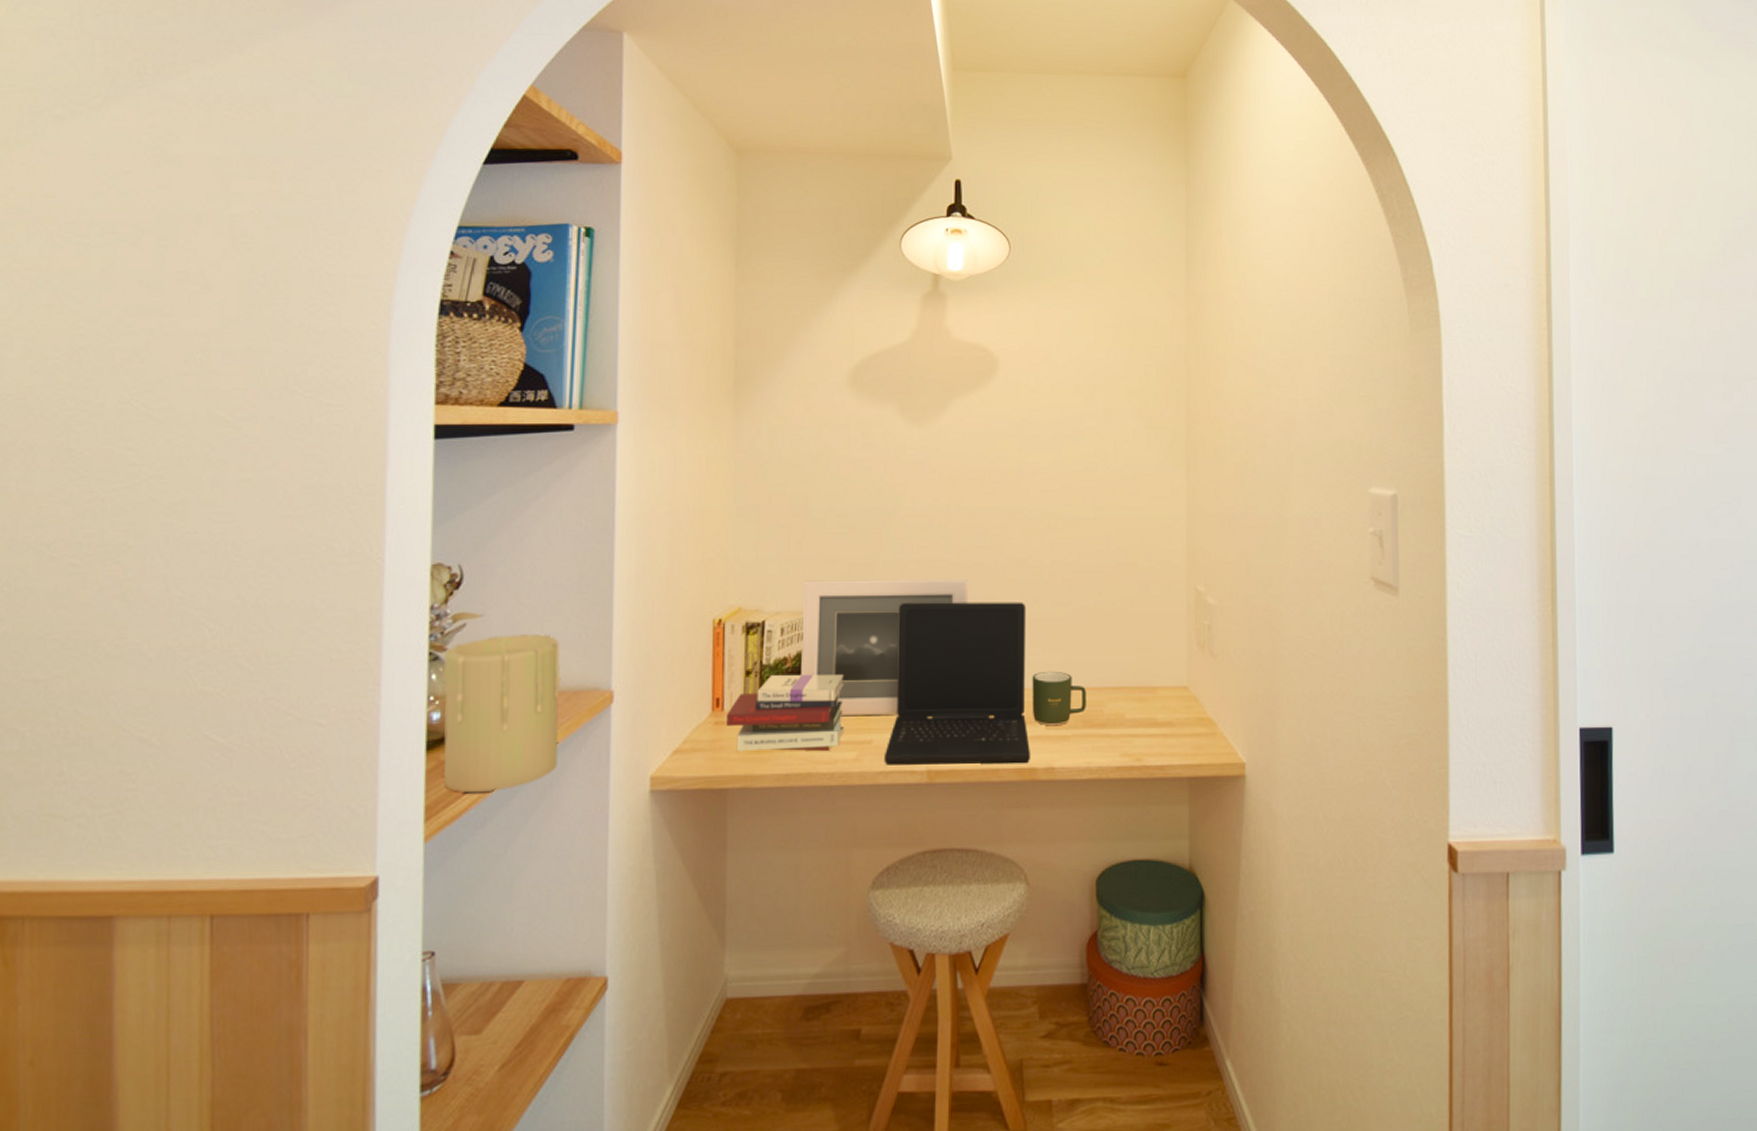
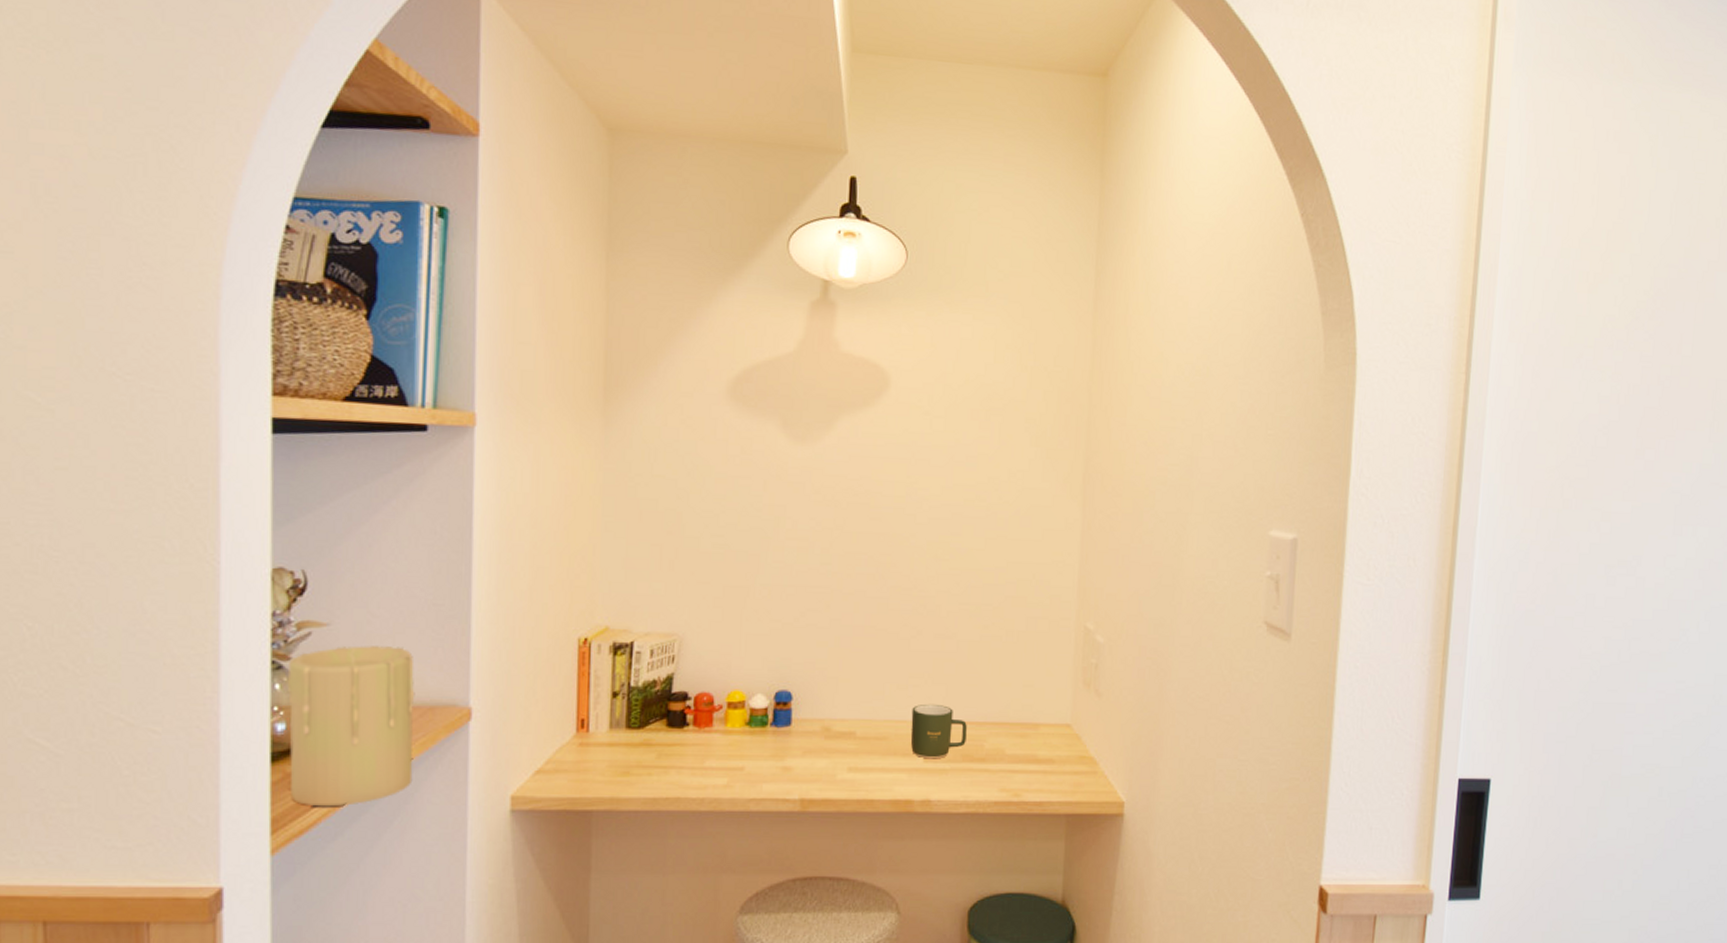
books: present [727,674,845,752] -> none [592,697,717,777]
picture frame: present [801,579,968,715] -> none [671,601,849,742]
laptop: present [885,602,1030,765] -> none [757,628,909,794]

